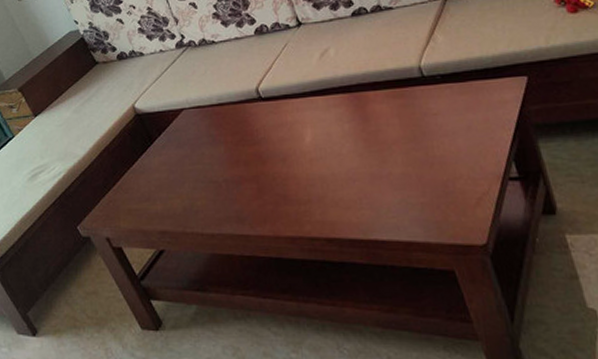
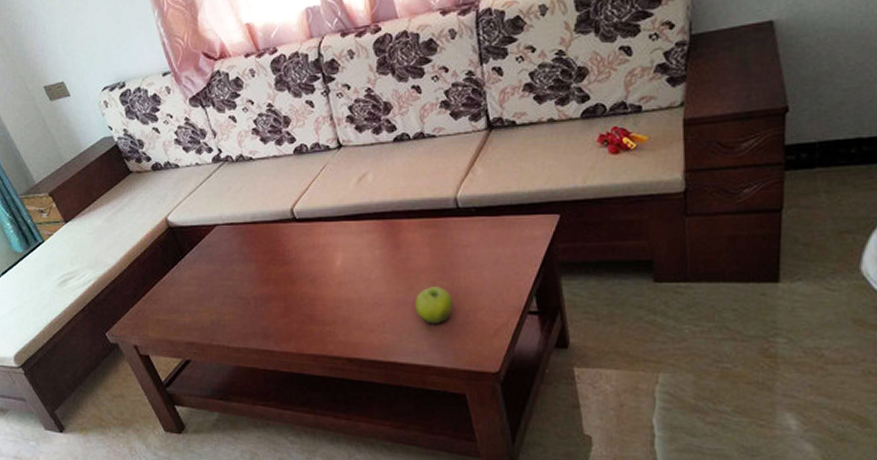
fruit: none [390,157,431,197] -> present [415,286,454,324]

